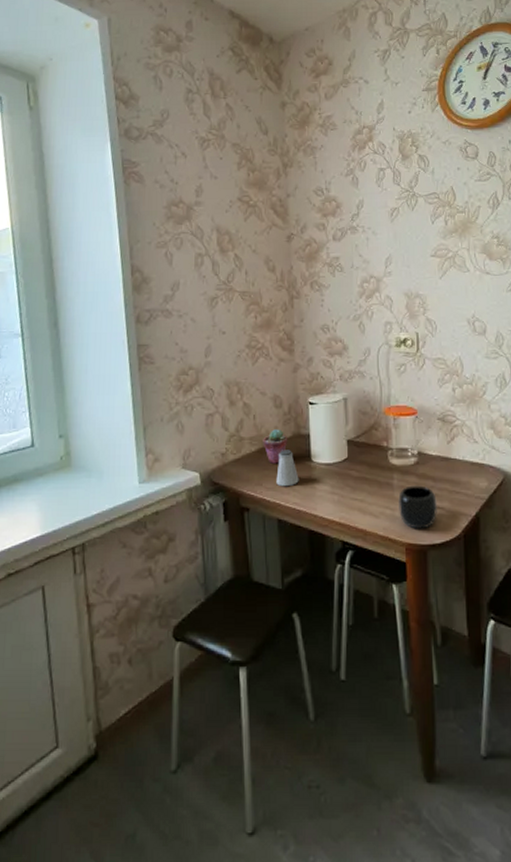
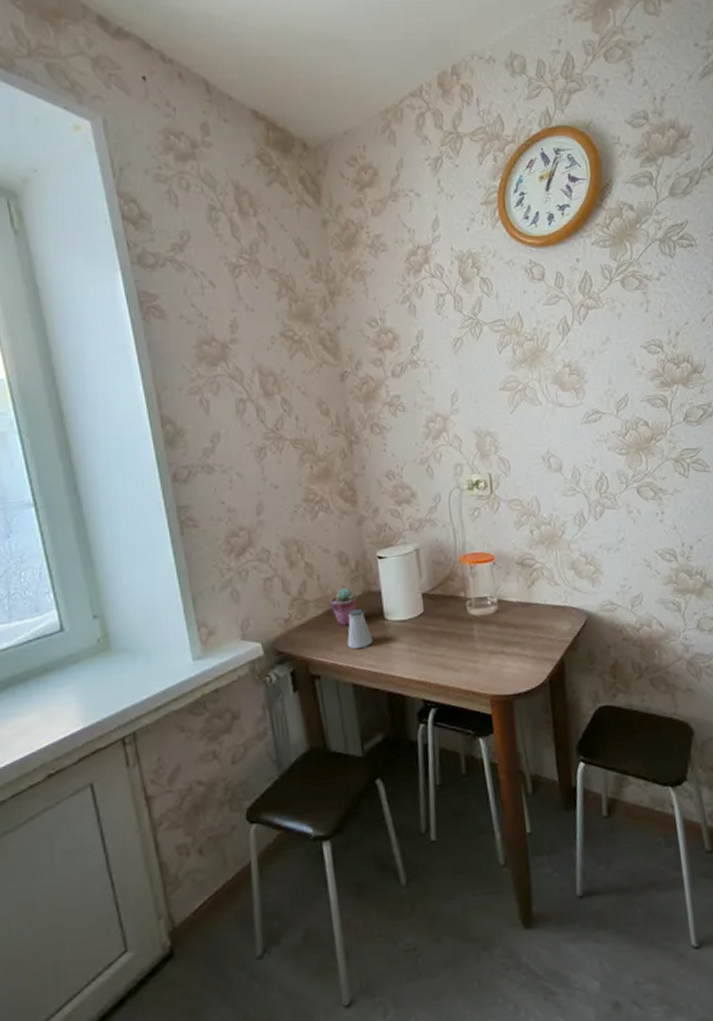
mug: present [398,485,438,529] -> none [480,634,522,680]

